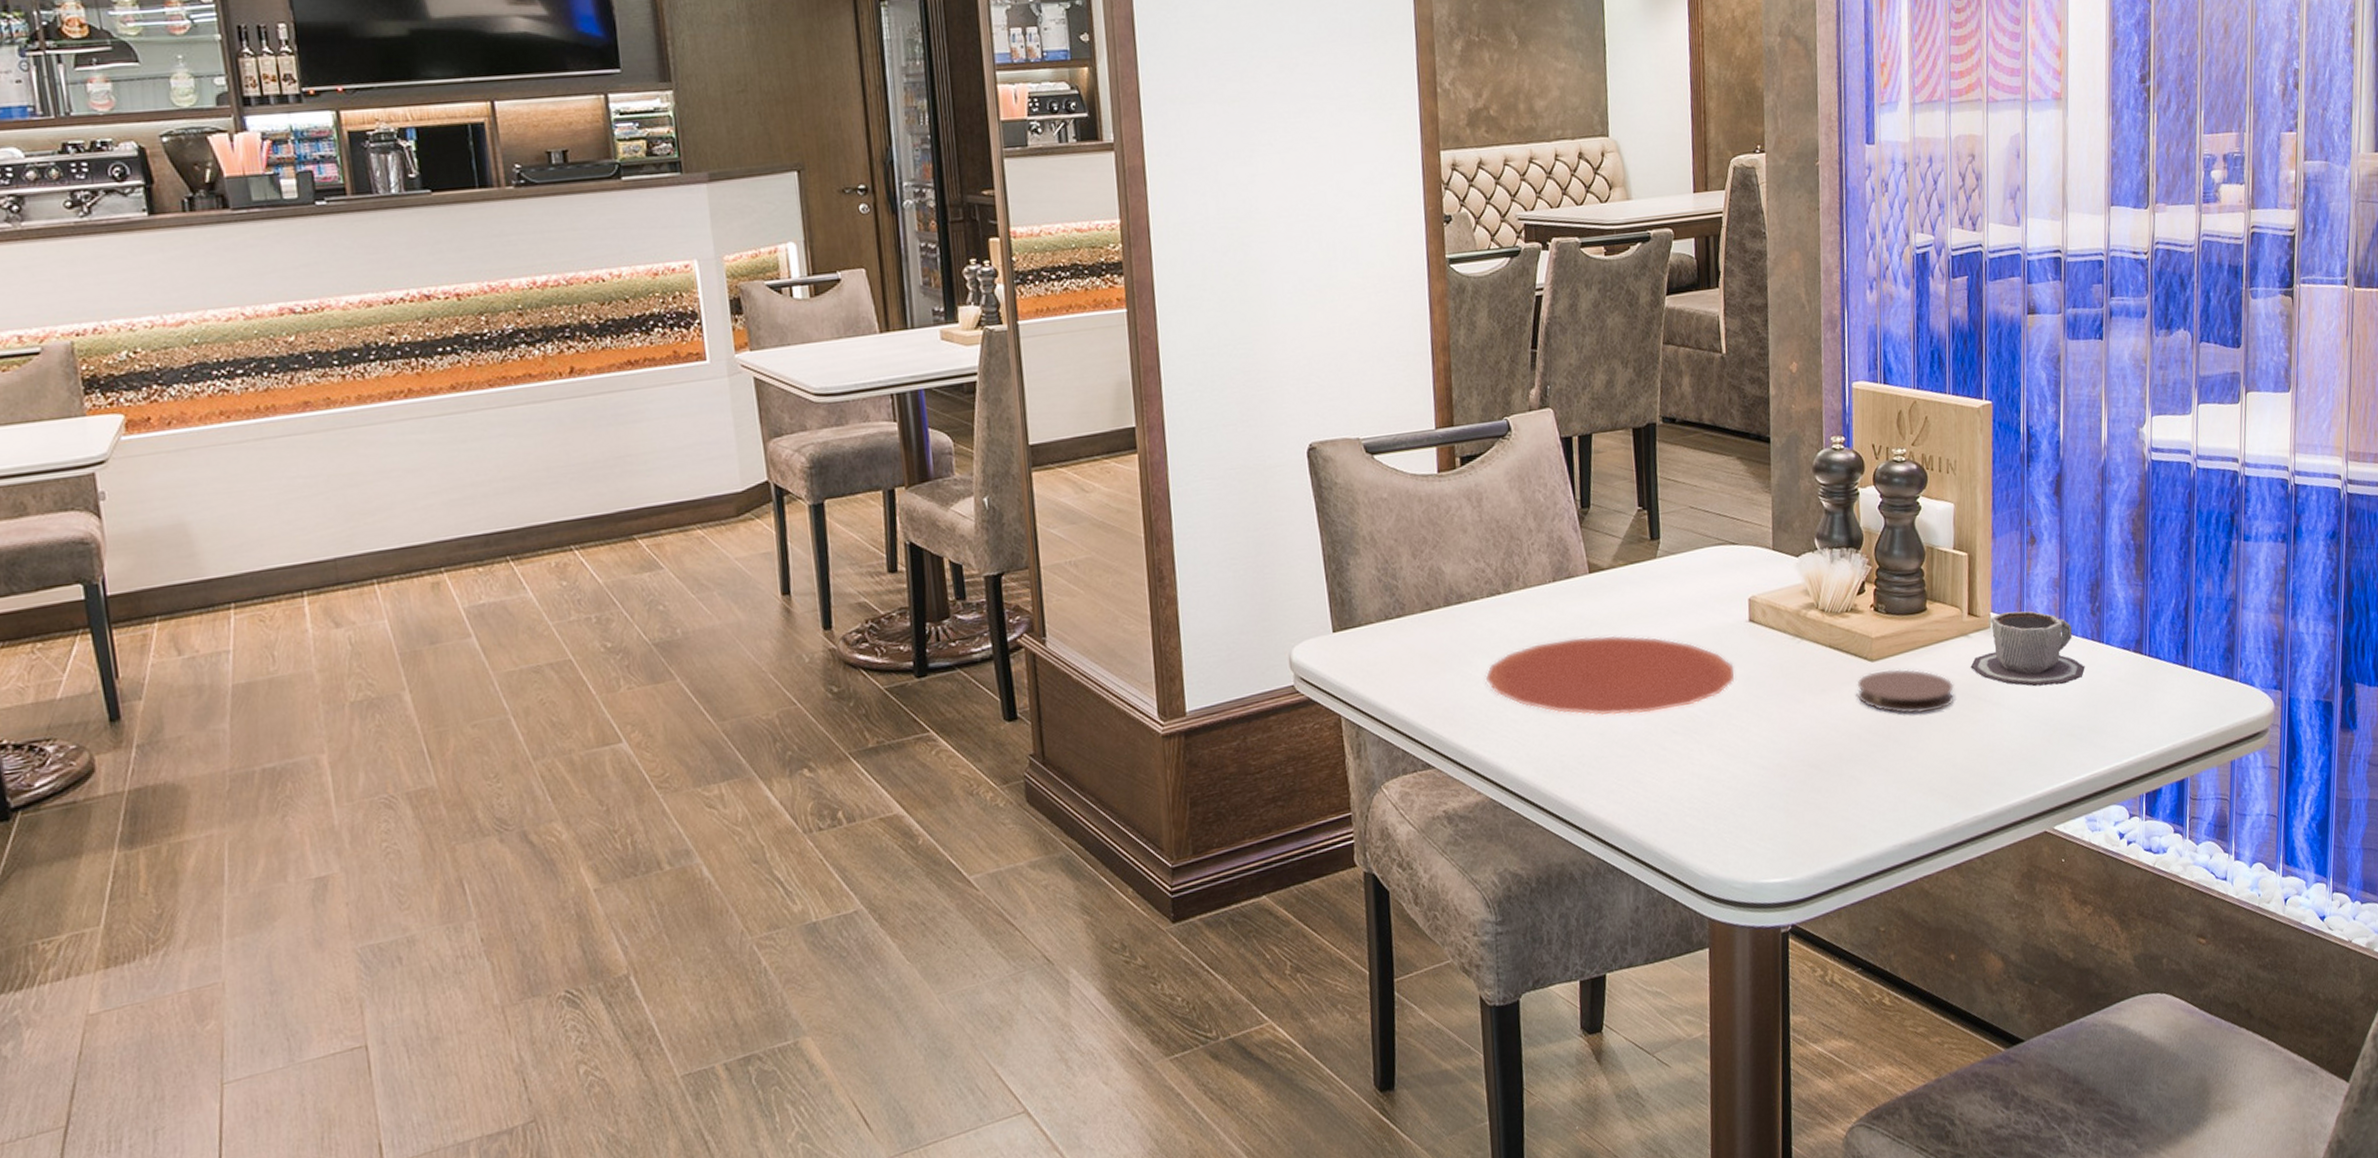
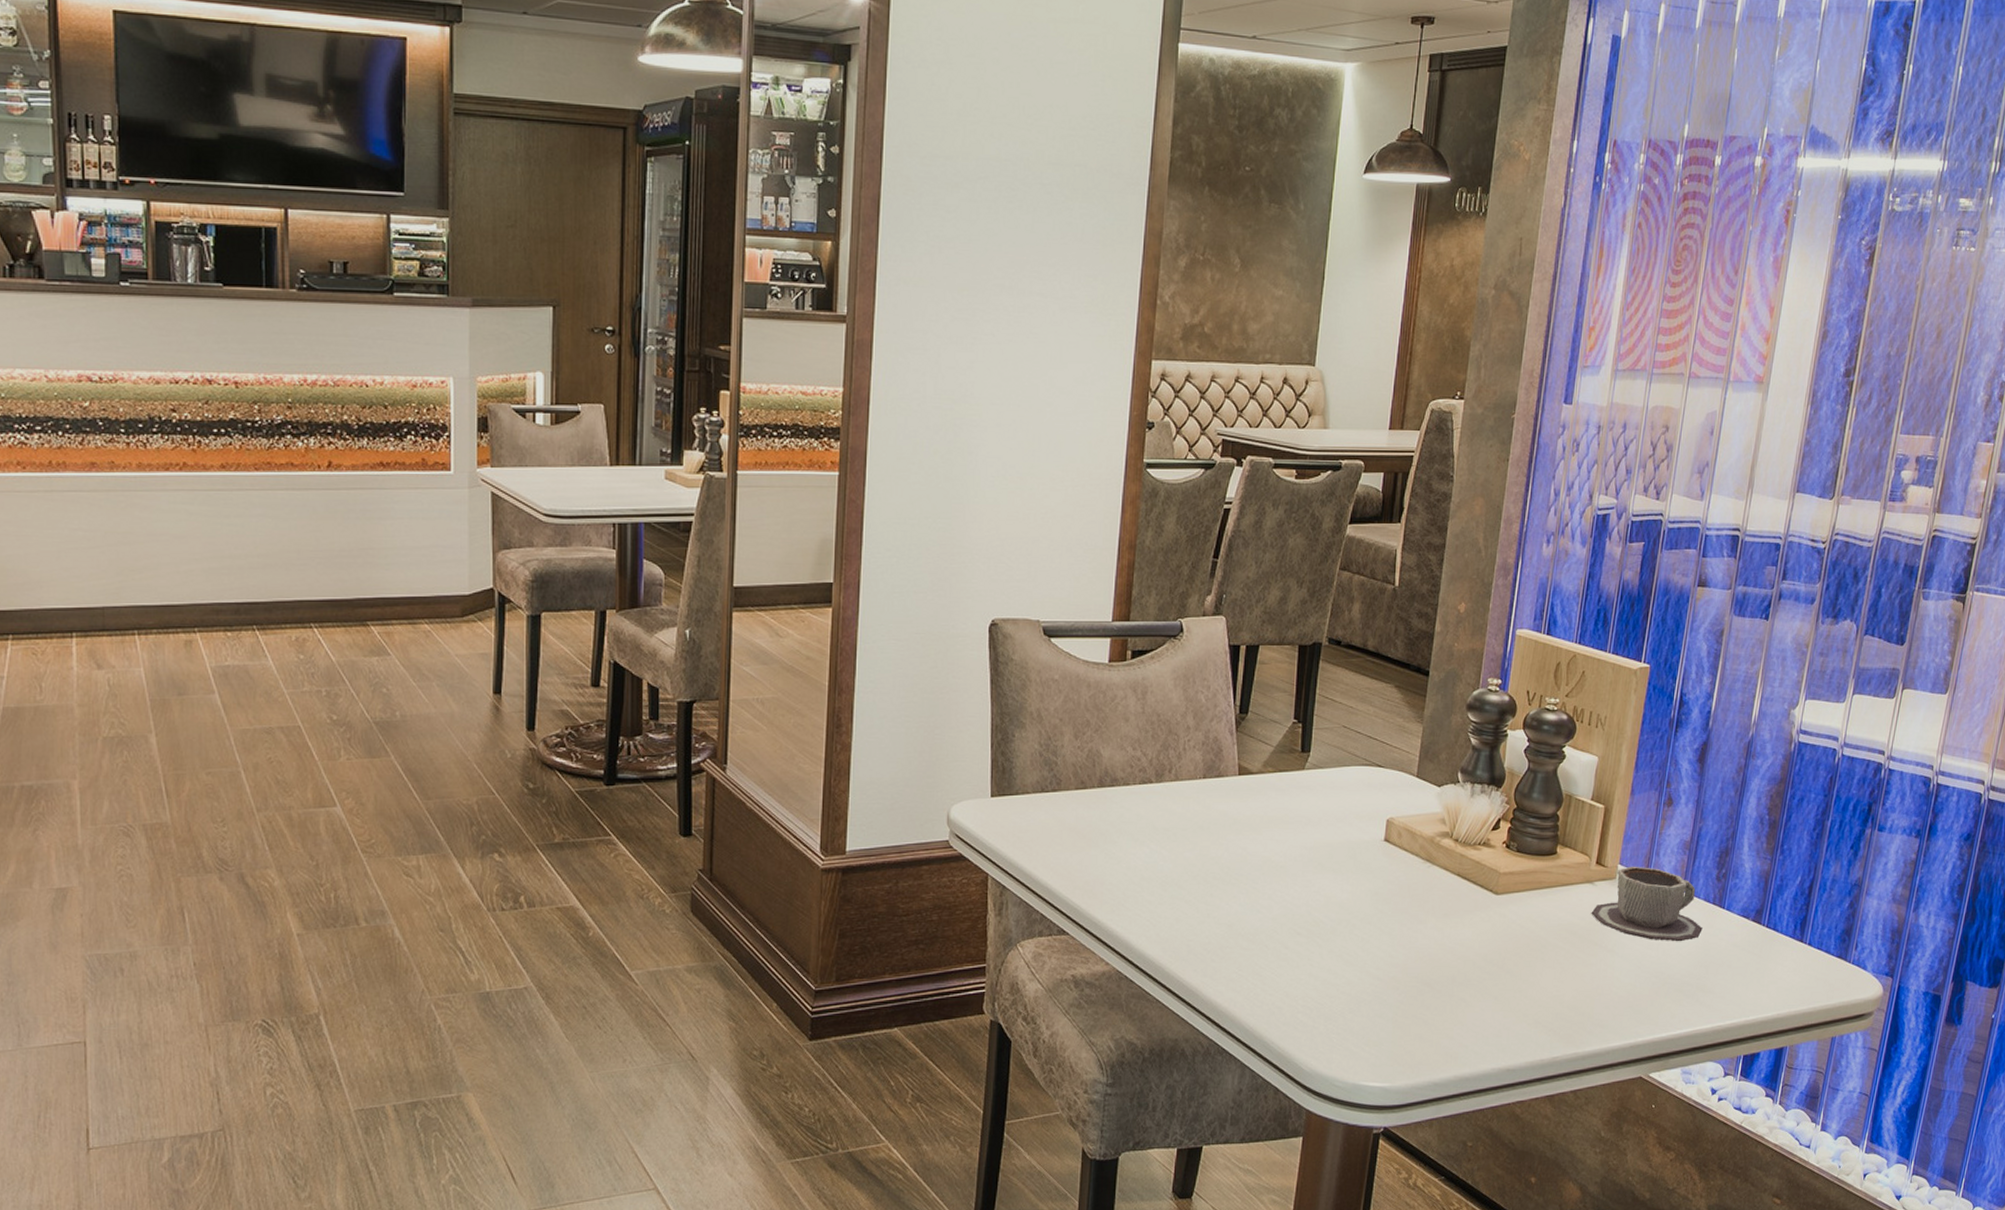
plate: present [1485,635,1735,716] -> none [1127,833,1364,912]
coaster: present [1857,669,1955,714] -> none [1477,904,1573,949]

